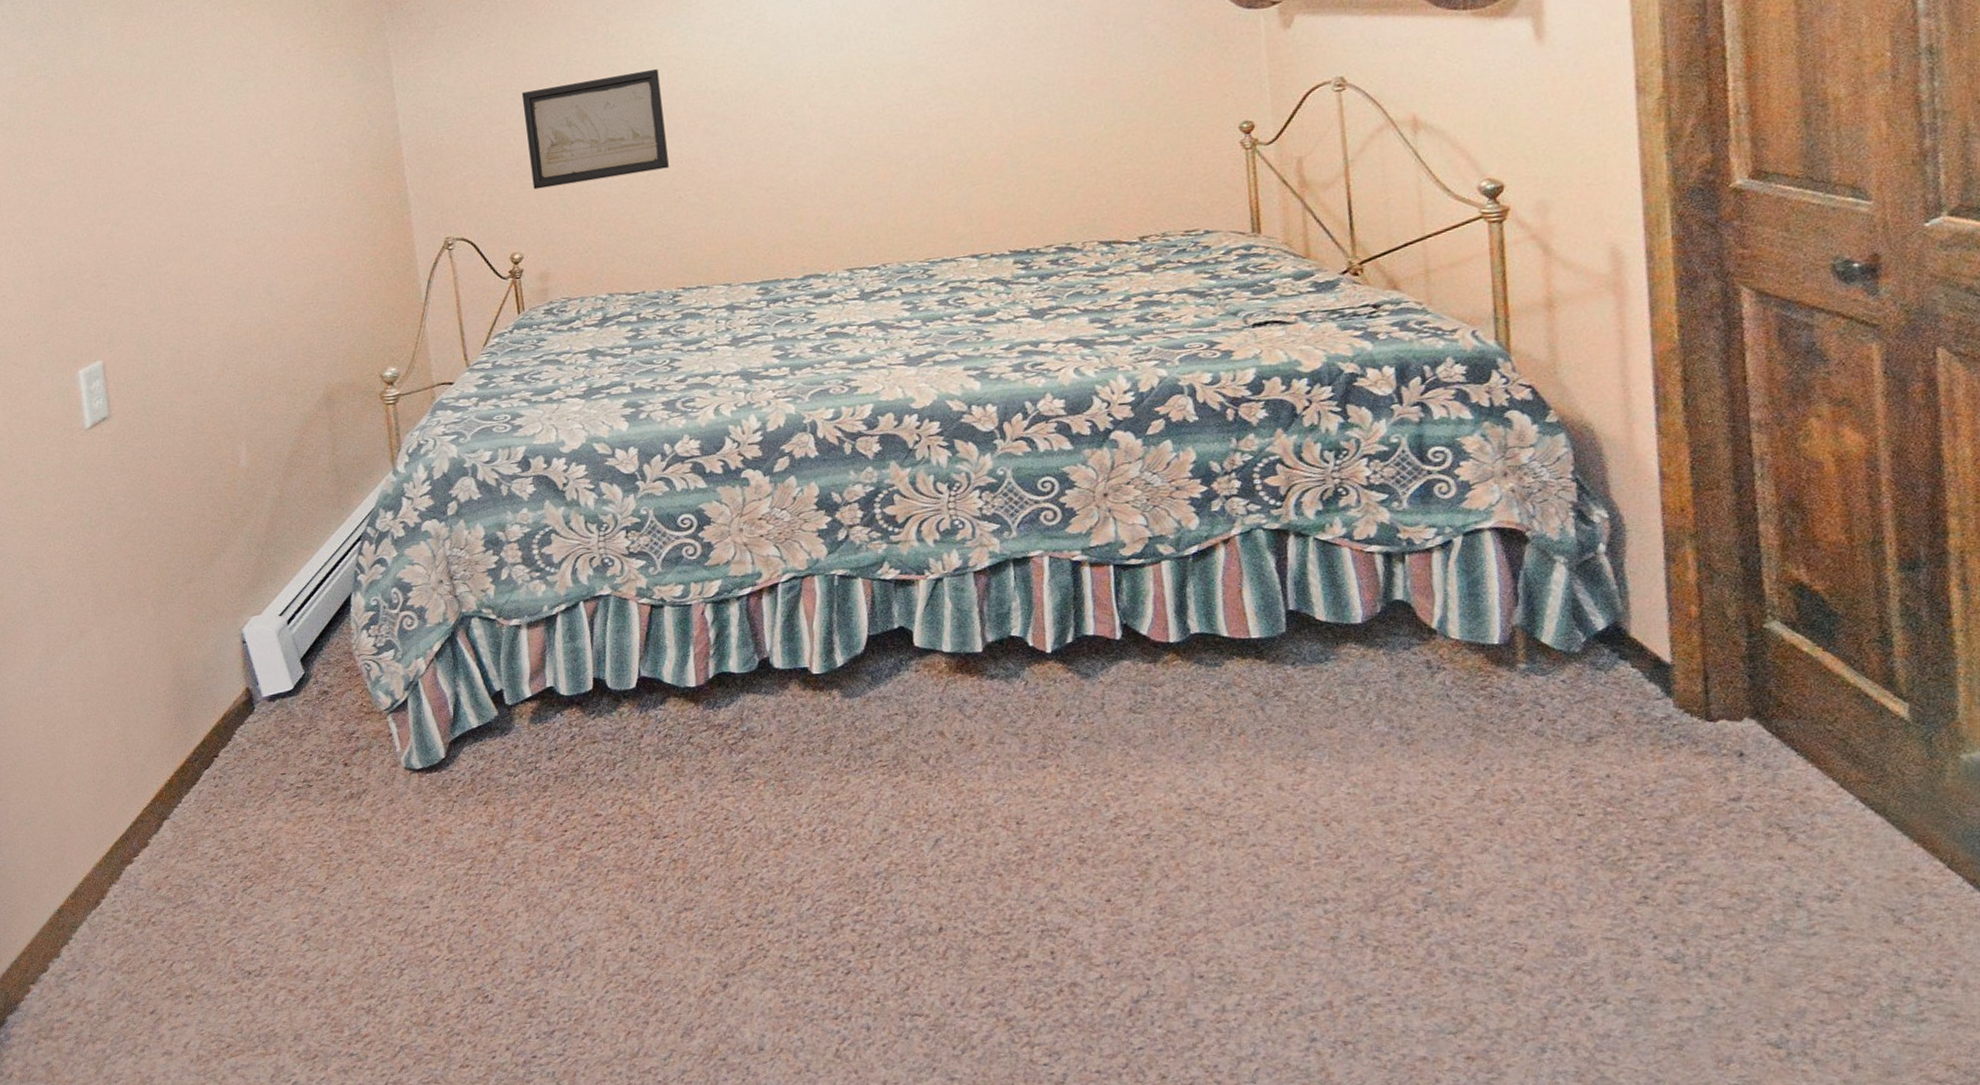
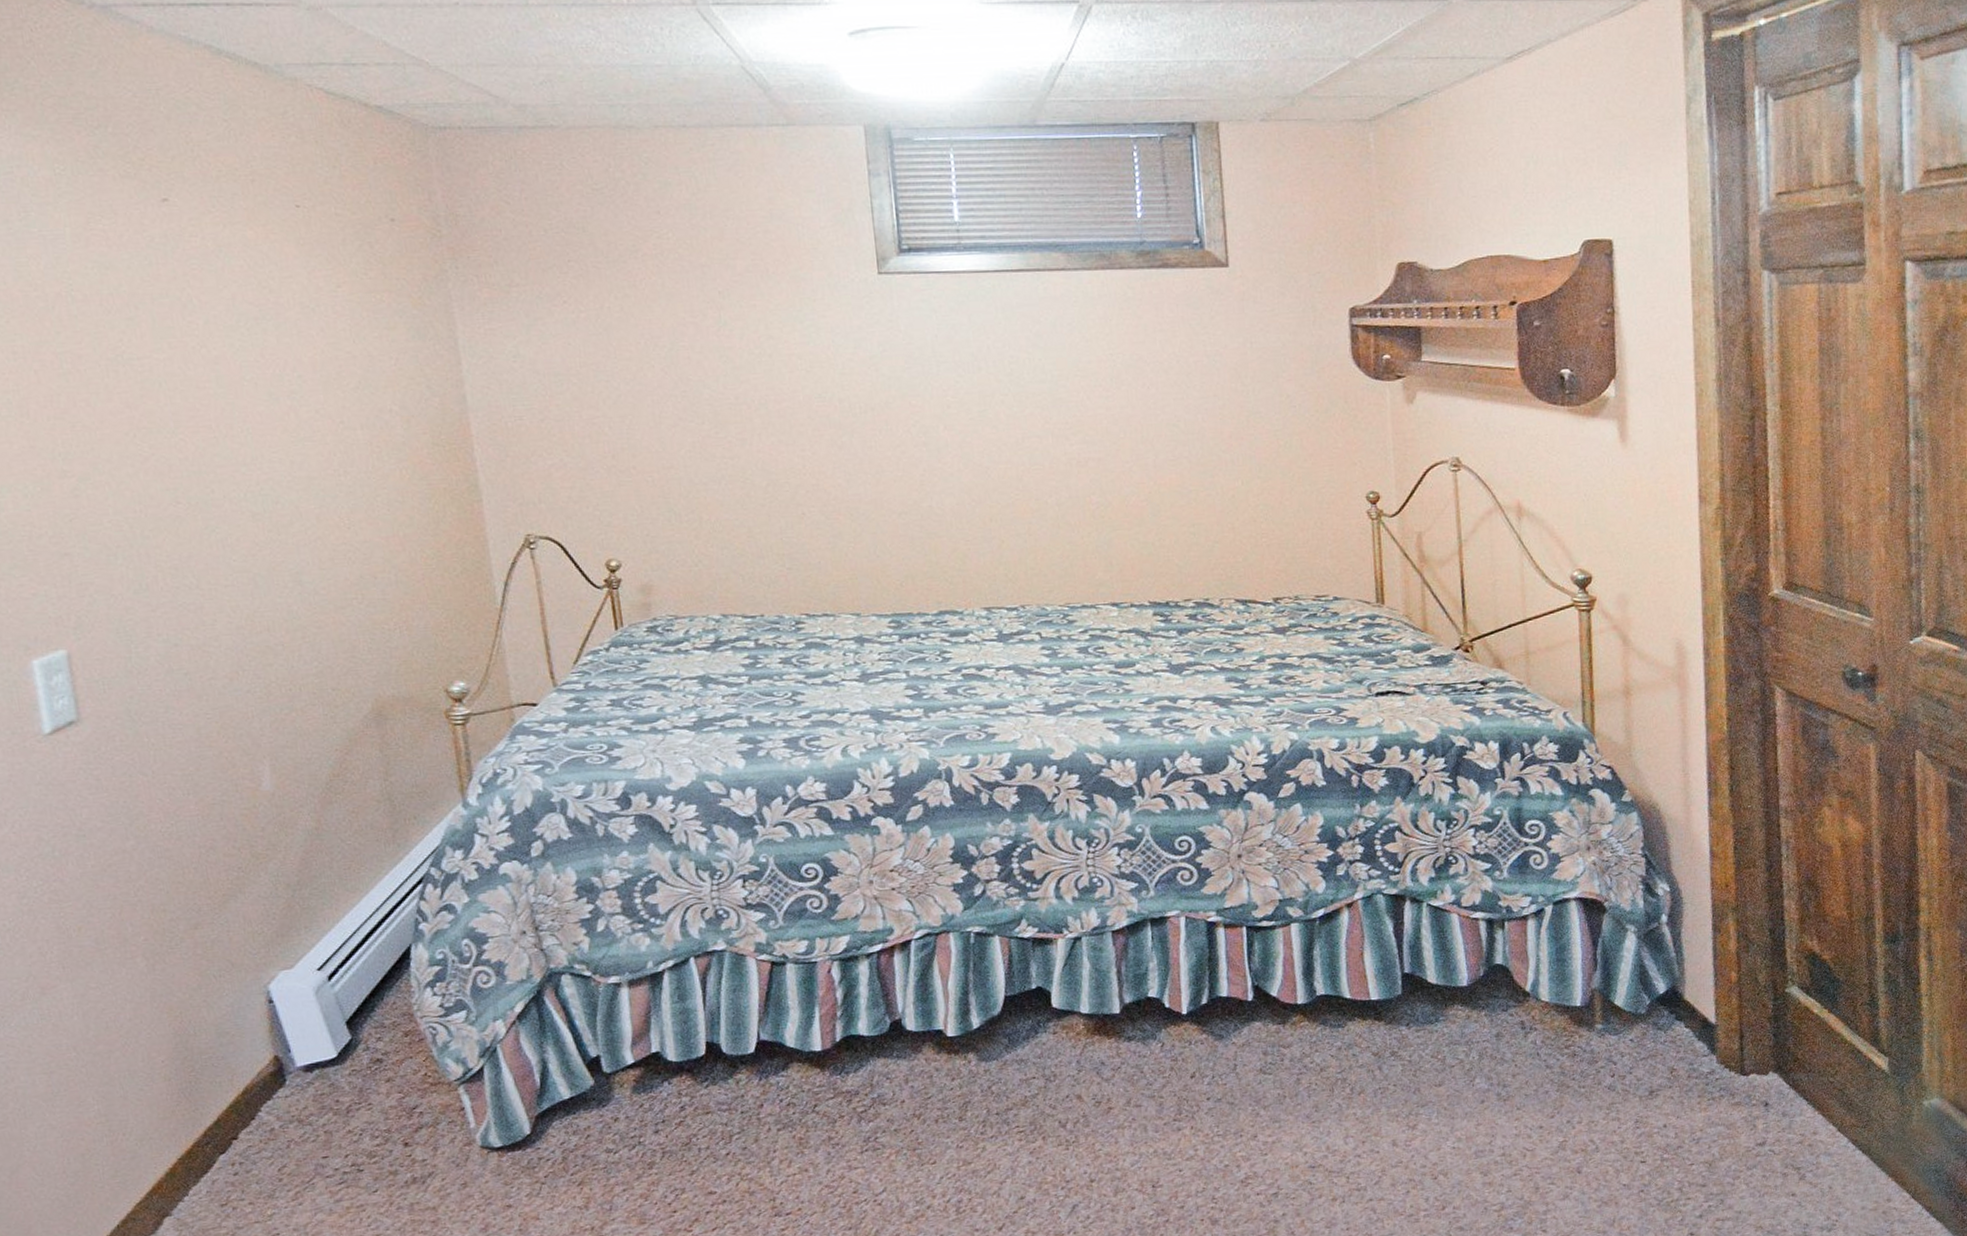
wall art: present [521,69,669,190] -> none [617,367,791,489]

